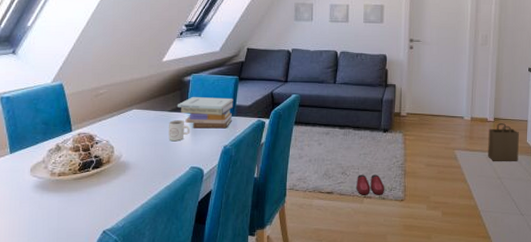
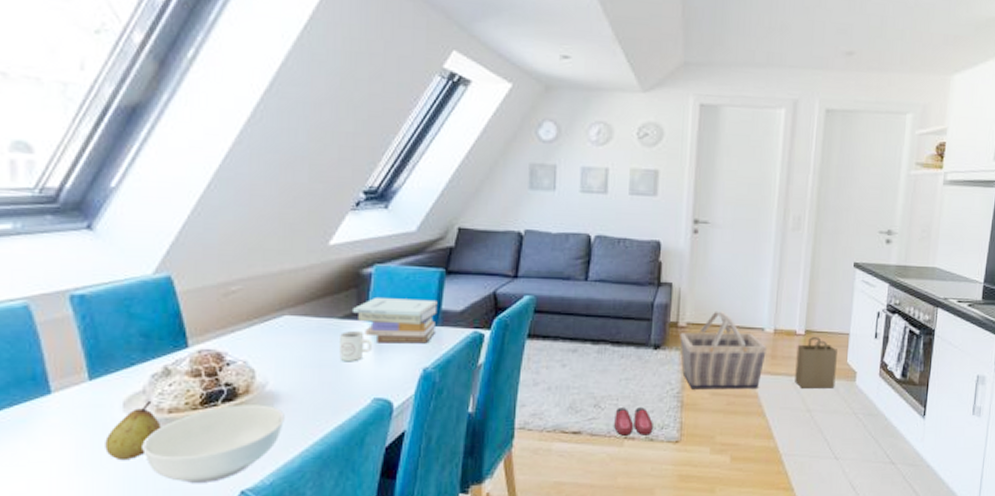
fruit: none [18,168,54,208] -> present [105,402,162,461]
bowl: none [41,171,132,224] -> present [142,404,285,483]
basket: none [402,104,466,162] -> present [680,311,767,390]

